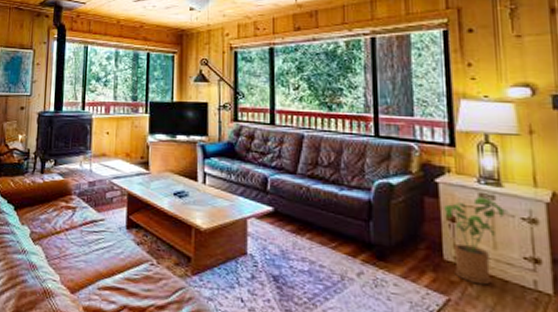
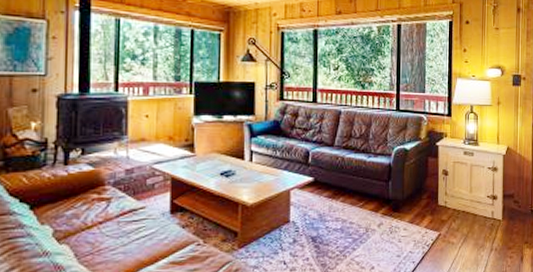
house plant: present [444,196,509,285] -> none [441,154,481,220]

